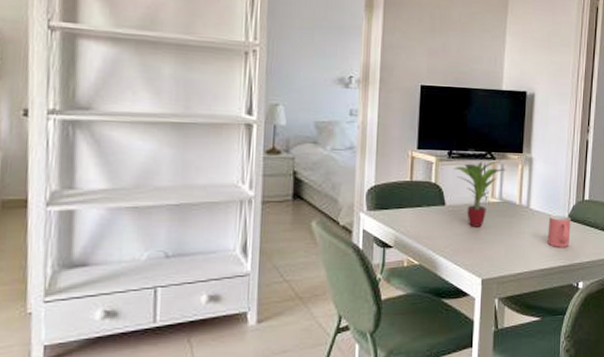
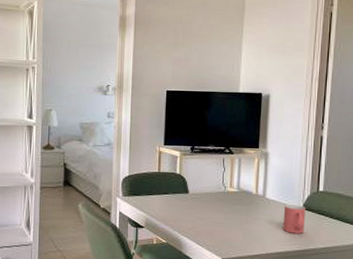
potted plant: present [454,160,506,227] -> none [196,155,243,213]

